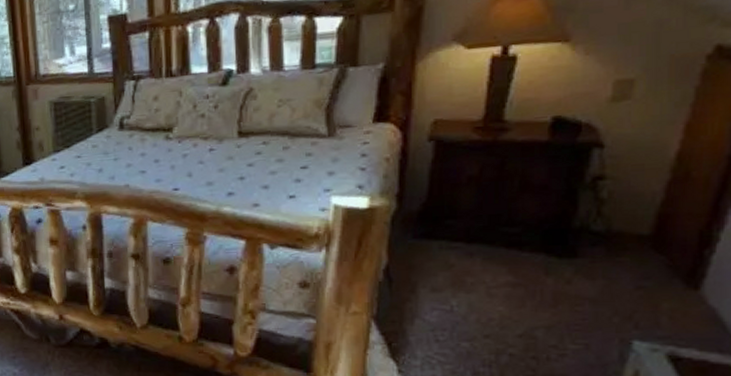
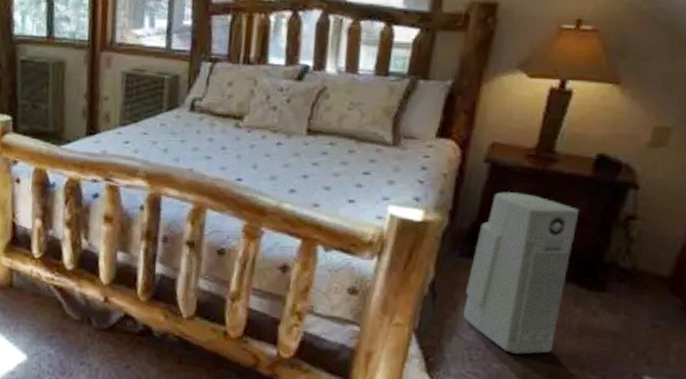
air purifier: none [423,167,539,330] -> present [463,192,580,354]

